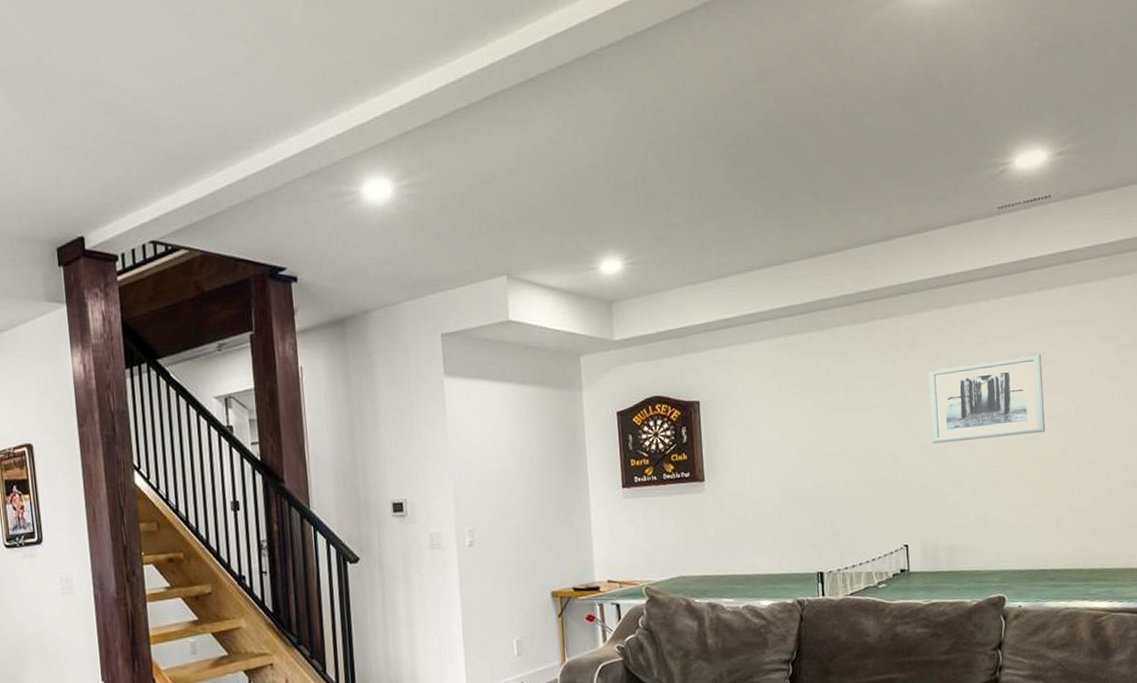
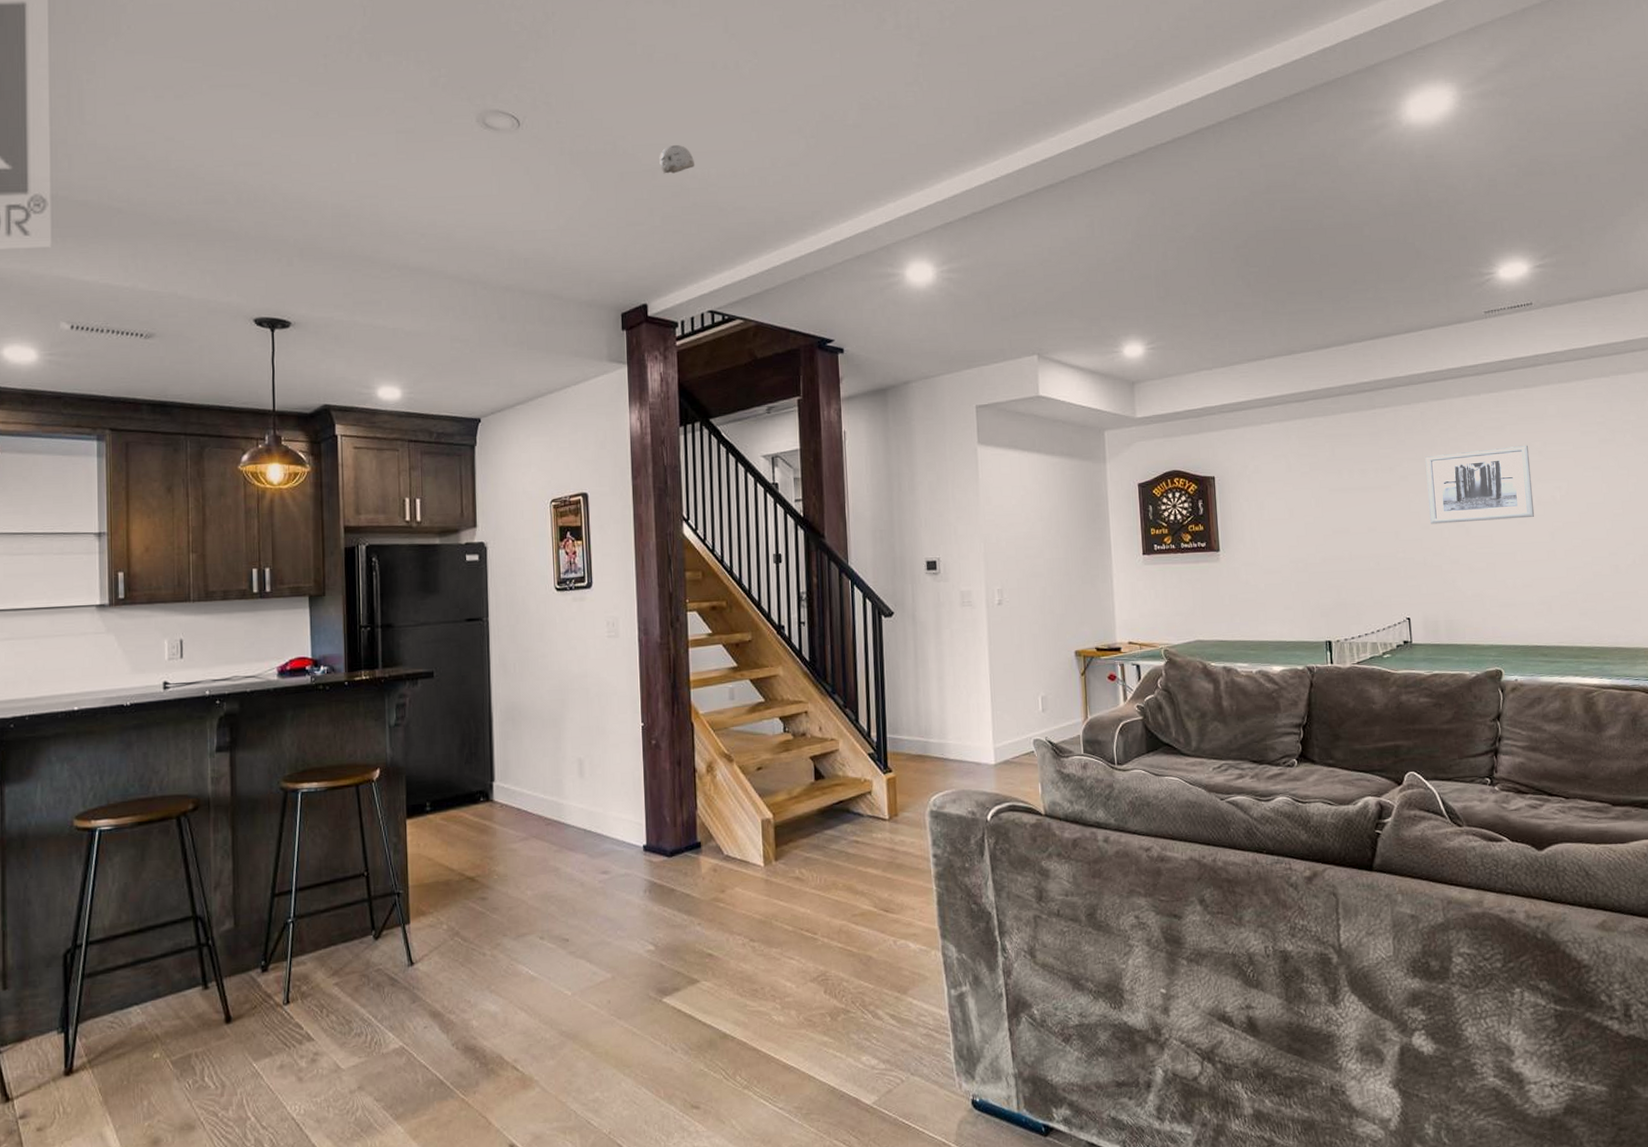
smoke detector: none [88,55,128,90] -> present [659,144,695,174]

